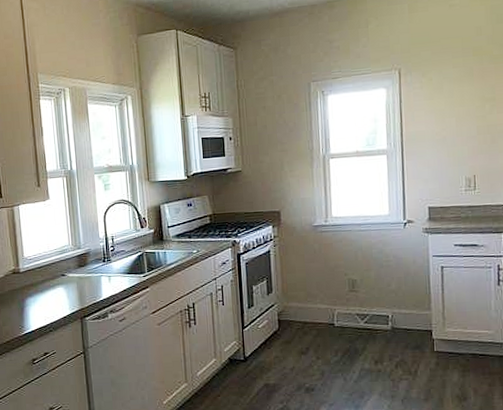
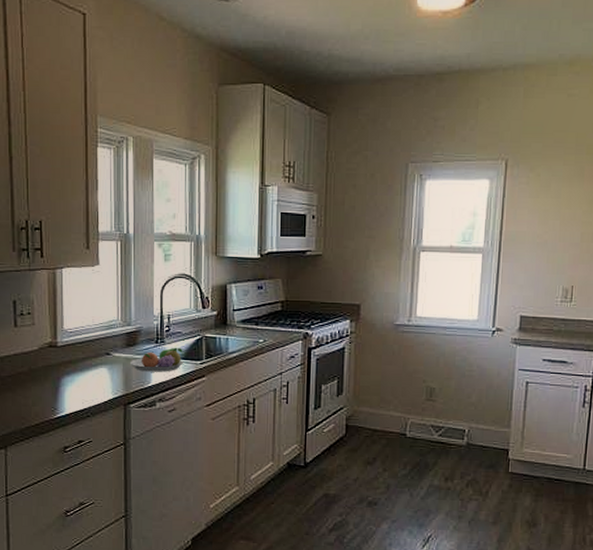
fruit bowl: none [82,264,129,288] -> present [129,347,184,372]

